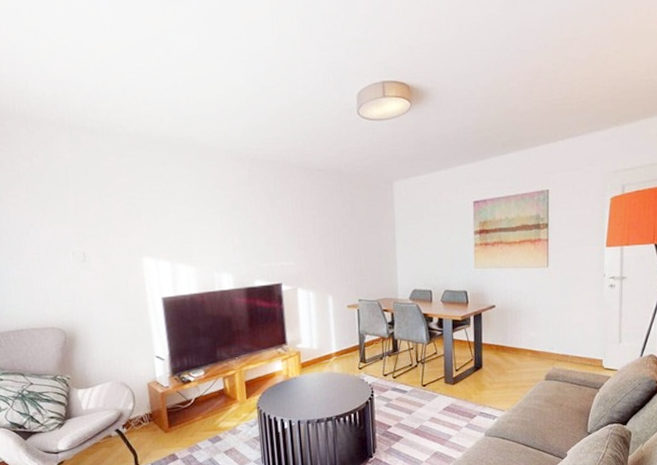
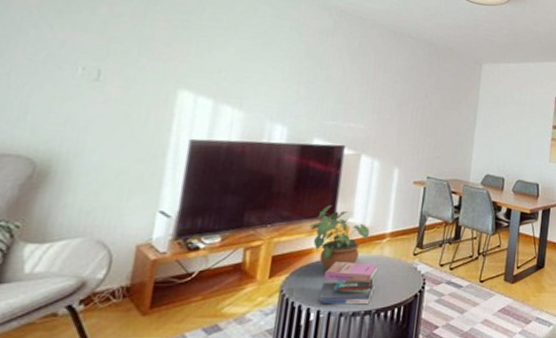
potted plant: none [268,335,318,388] -> present [309,205,370,270]
books: none [288,379,331,415] -> present [318,262,379,305]

